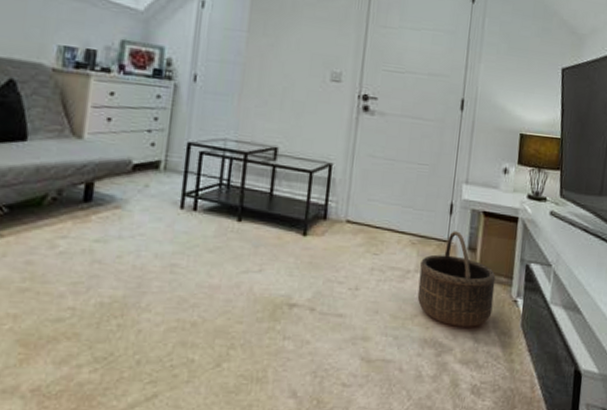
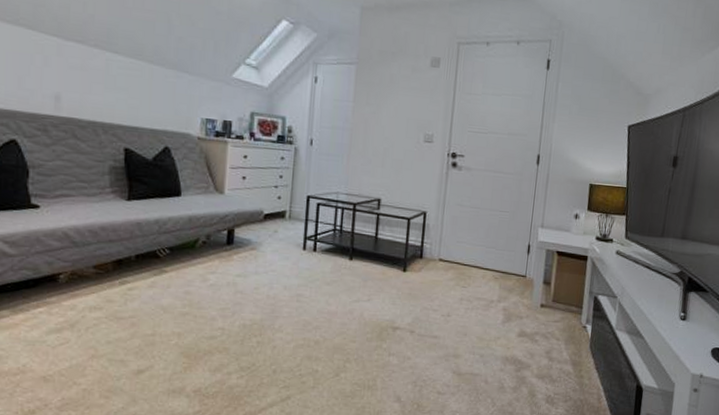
basket: present [417,231,496,327] -> none [499,268,568,348]

